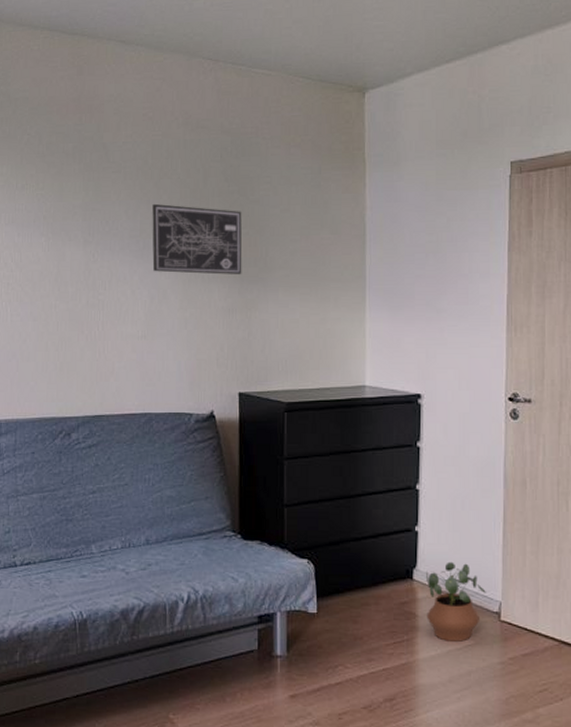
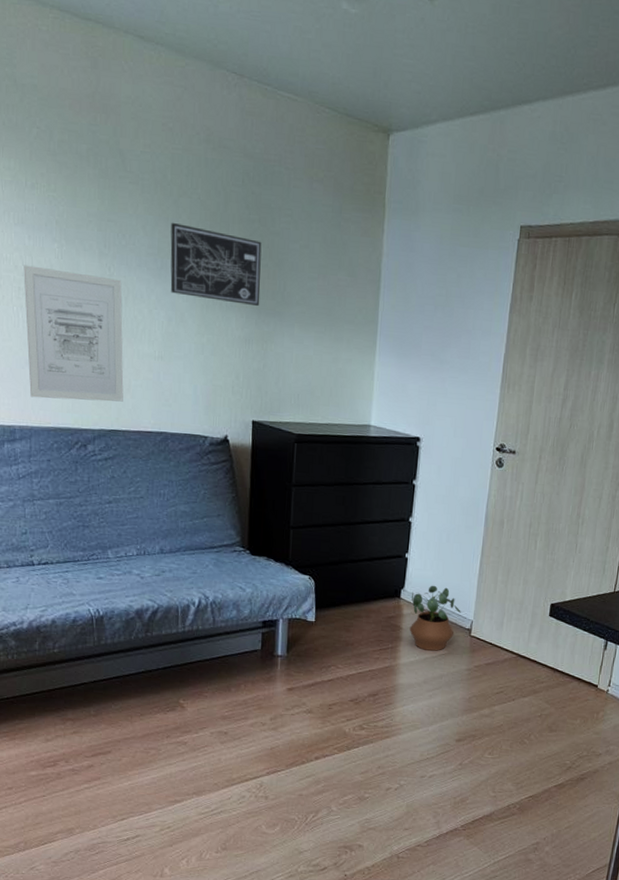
wall art: none [12,261,108,390] -> present [23,265,124,402]

